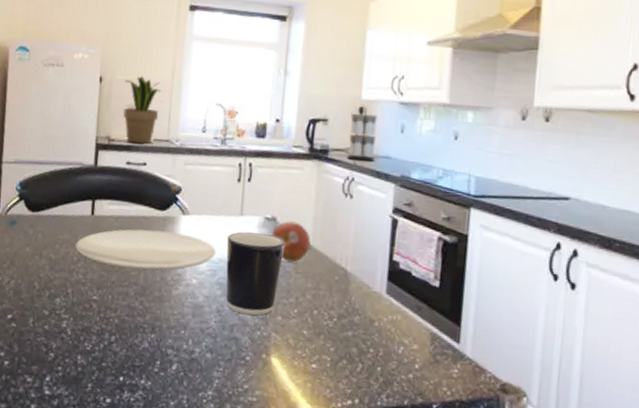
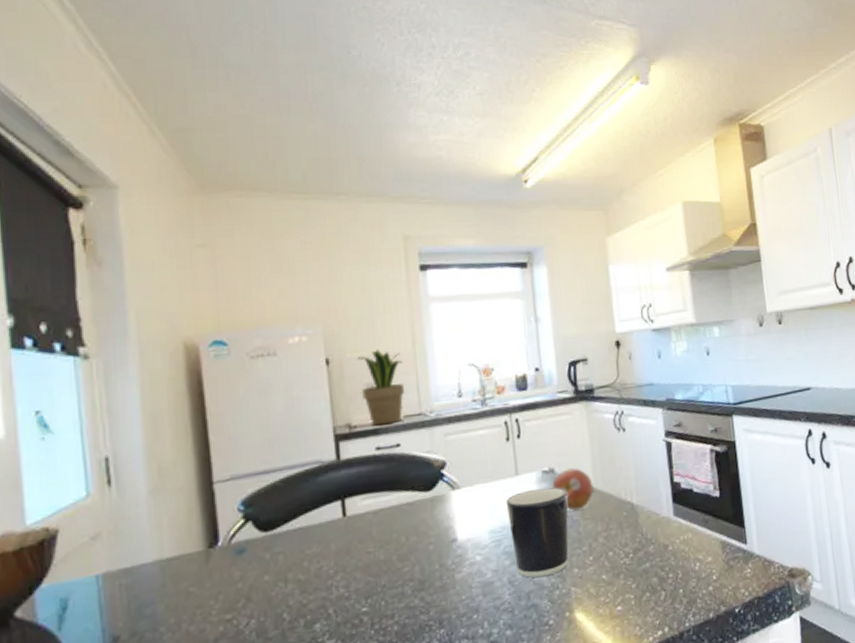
plate: present [75,229,216,271] -> none [329,510,497,569]
spice rack: present [347,107,377,162] -> none [608,340,639,394]

